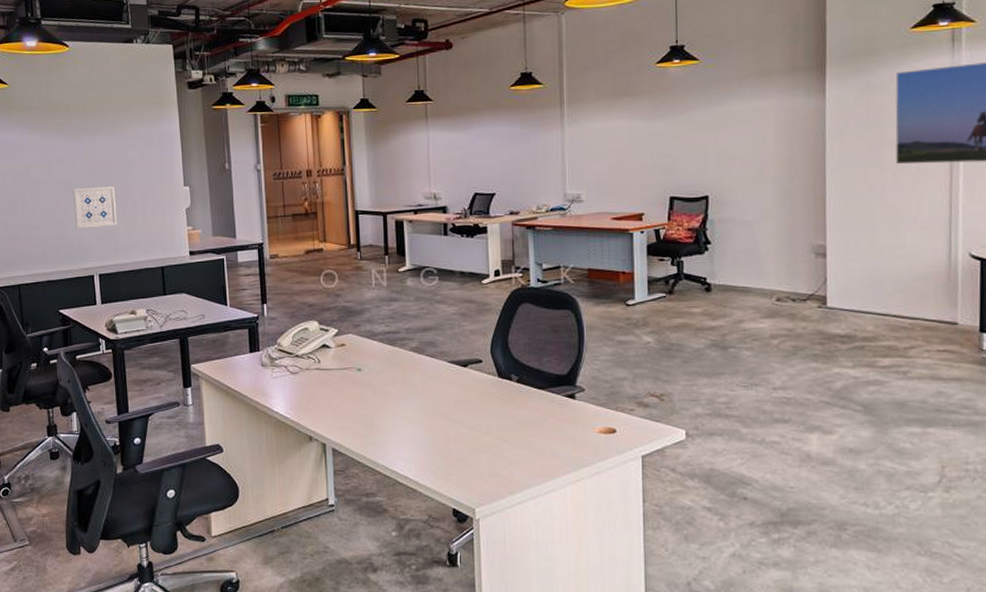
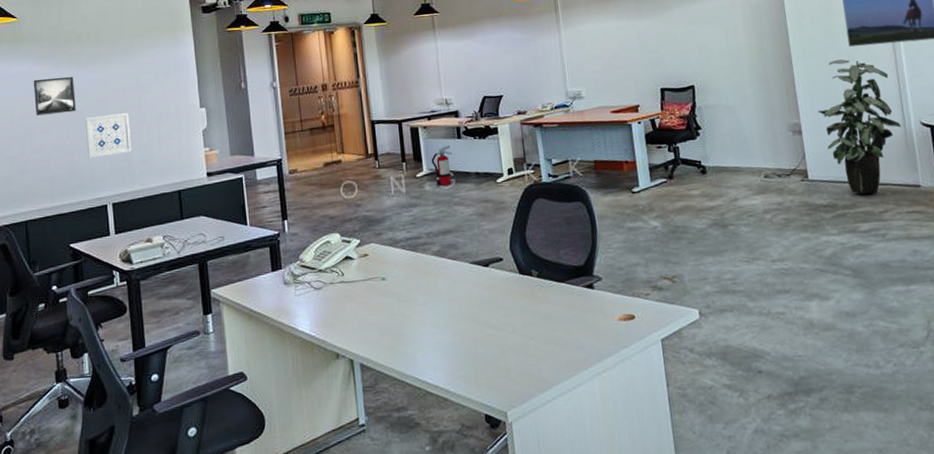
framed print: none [24,146,64,184] -> present [33,77,76,116]
fire extinguisher: none [415,241,438,283] -> present [431,144,453,187]
indoor plant: none [848,178,946,328] -> present [817,59,902,195]

